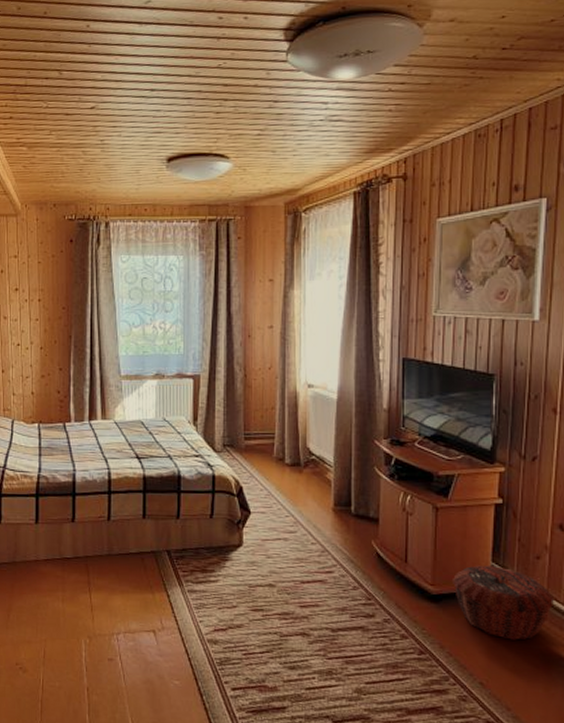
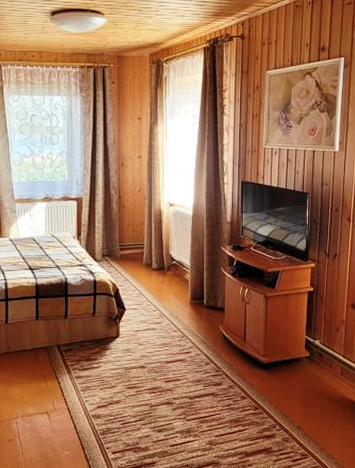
woven basket: present [453,565,555,640] -> none [278,338,349,393]

